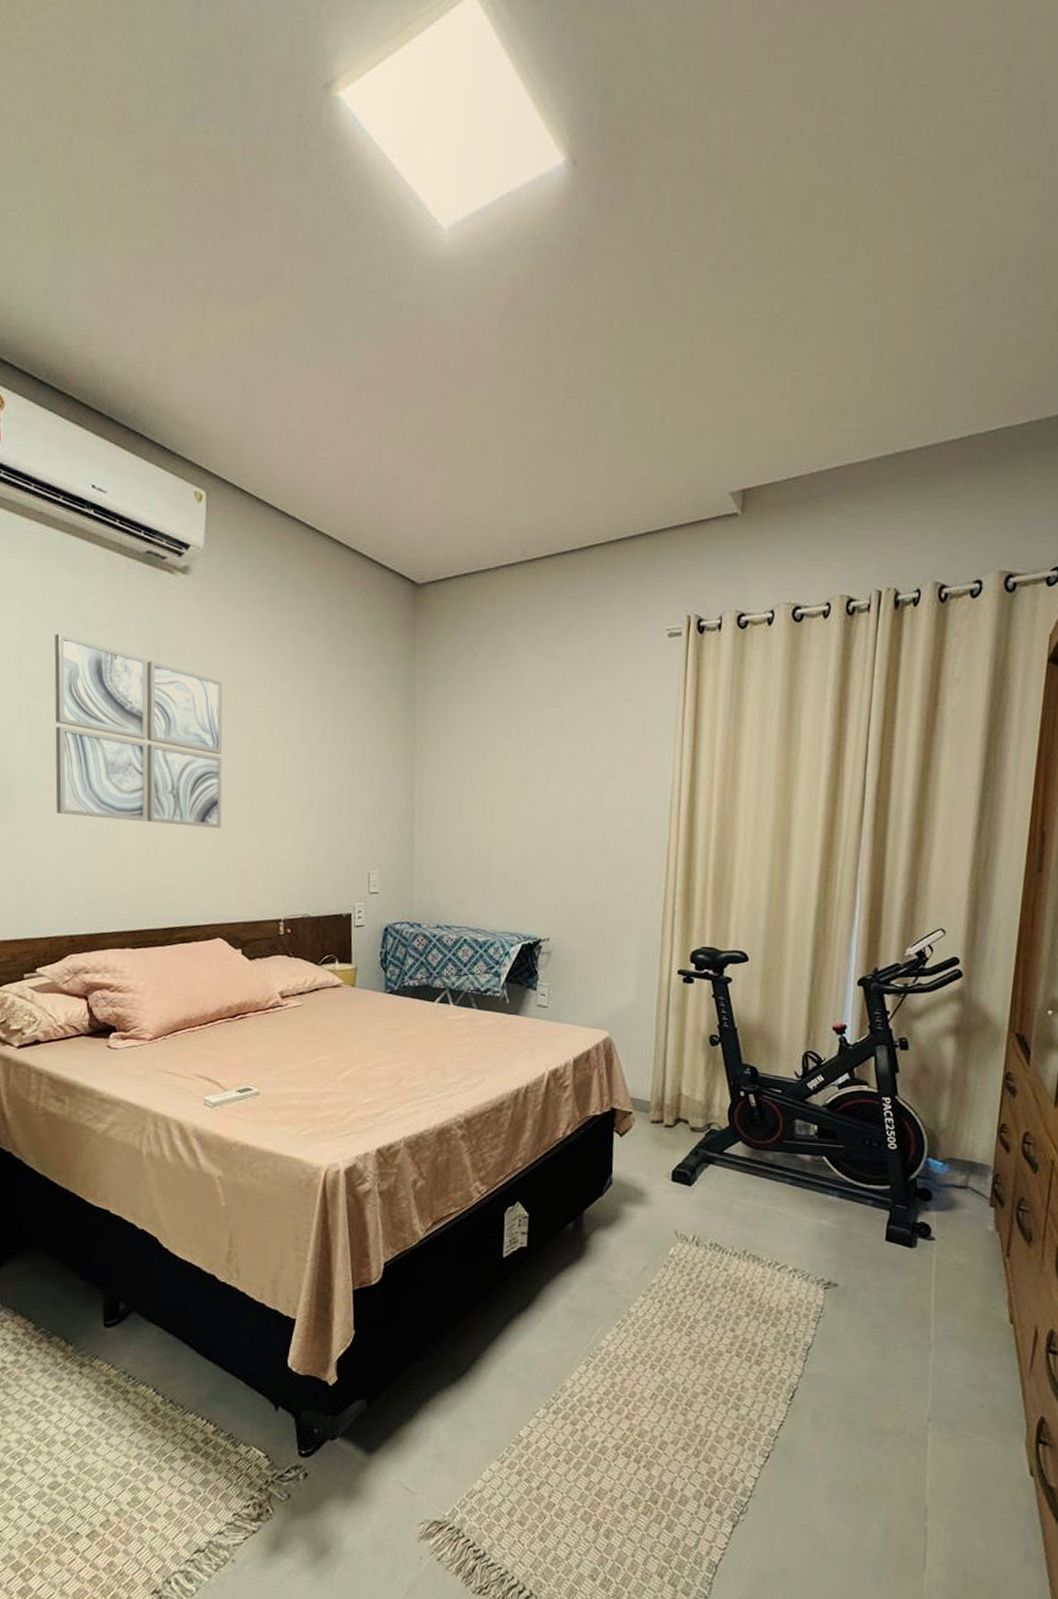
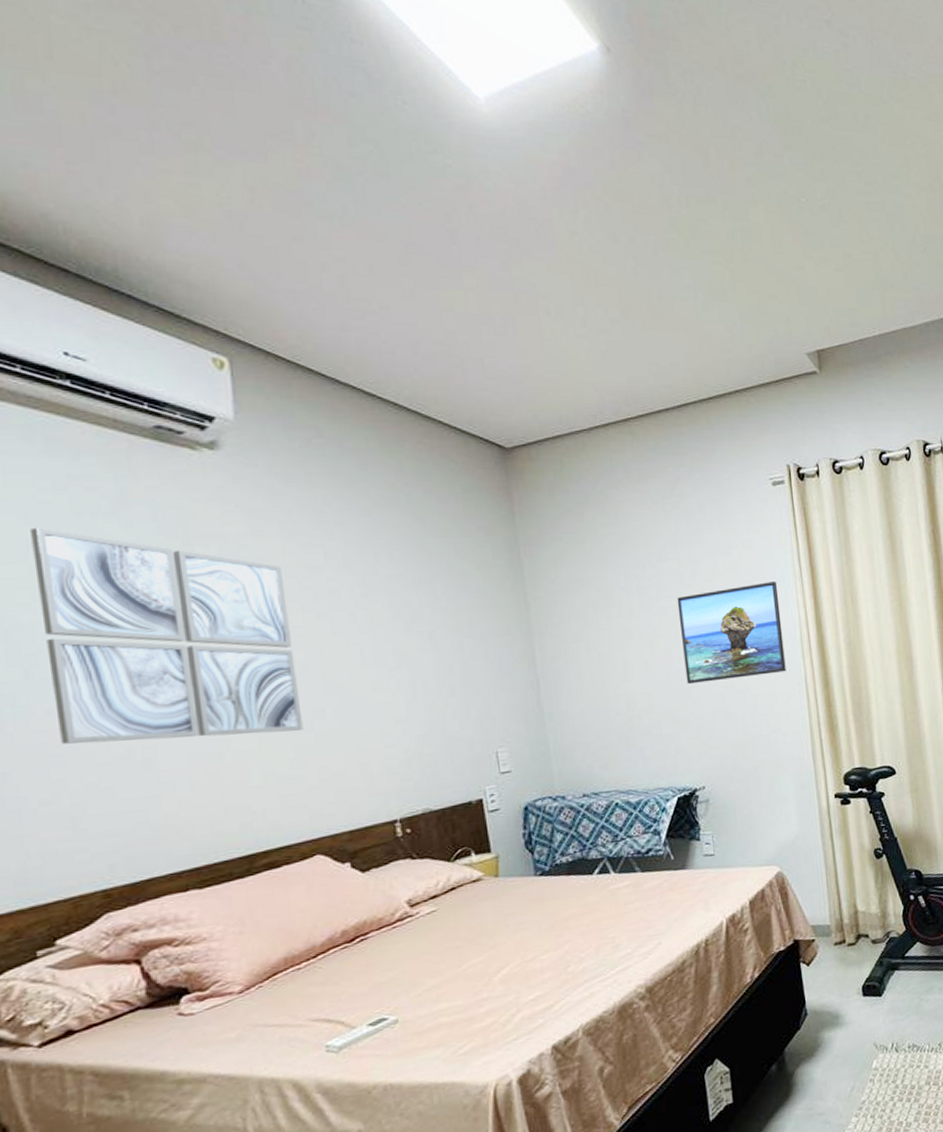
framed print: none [548,739,655,836] -> present [677,581,786,684]

